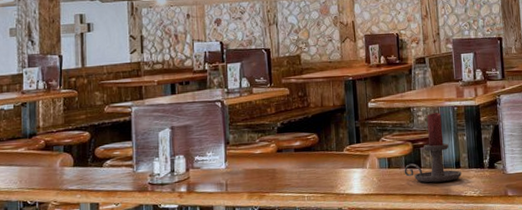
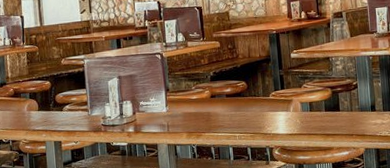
candle holder: present [404,112,462,183] -> none [324,62,377,124]

